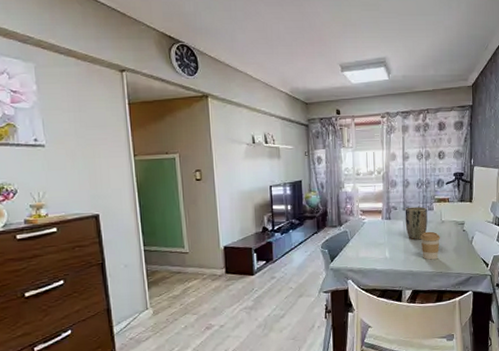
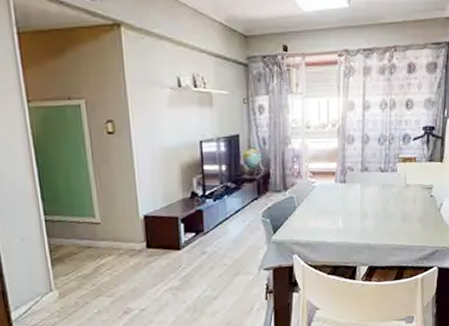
plant pot: present [405,206,428,240] -> none [363,167,389,208]
coffee cup: present [420,231,440,260] -> none [380,197,403,231]

